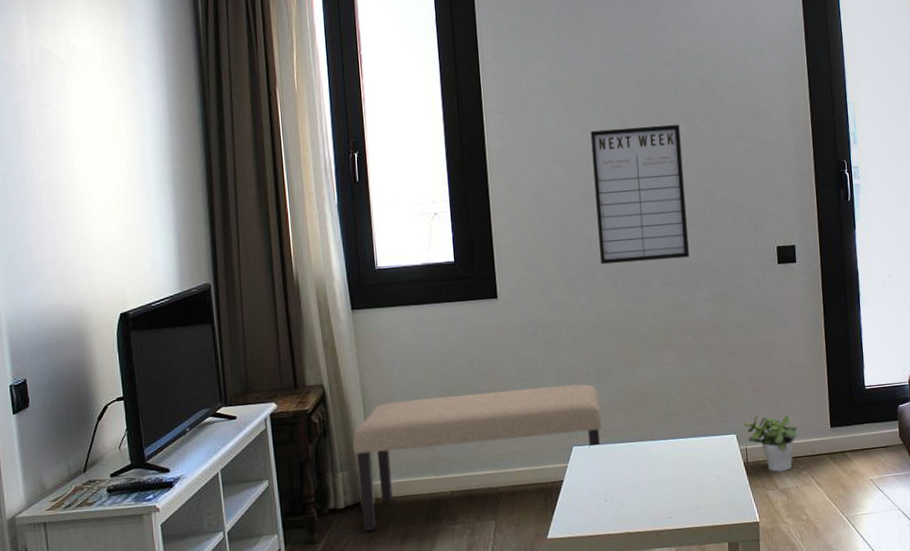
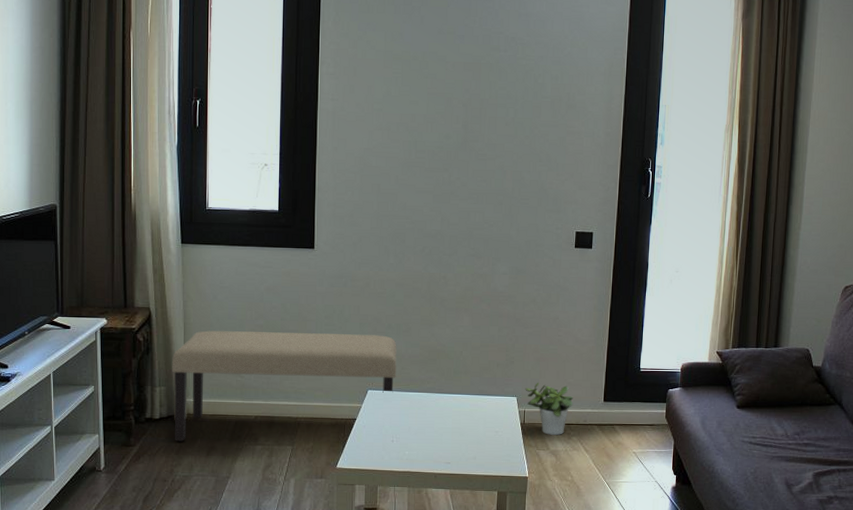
writing board: present [590,124,689,265] -> none [412,104,500,232]

